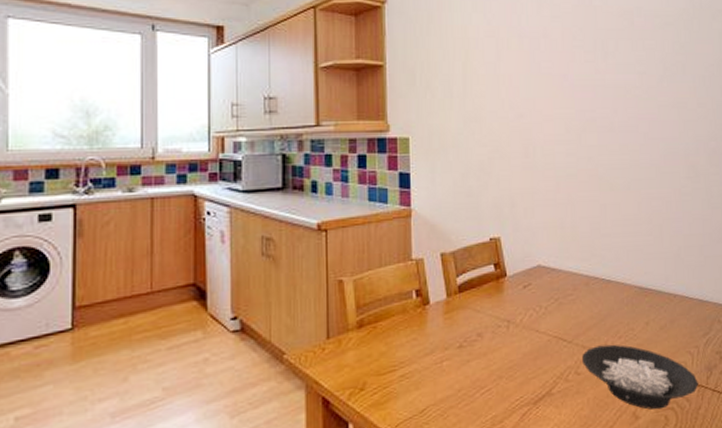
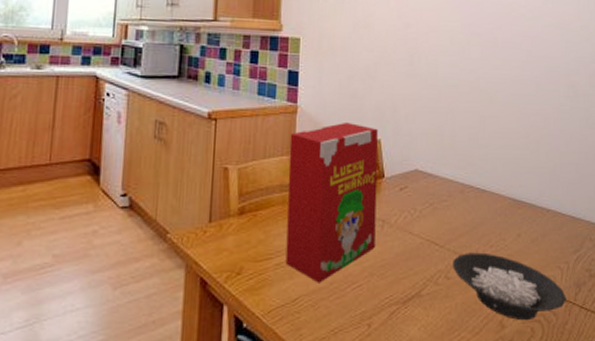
cereal box: none [406,221,502,392] -> present [285,121,378,283]

